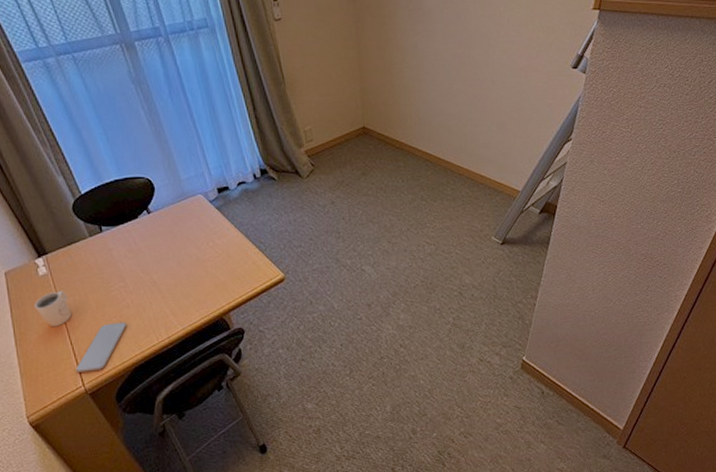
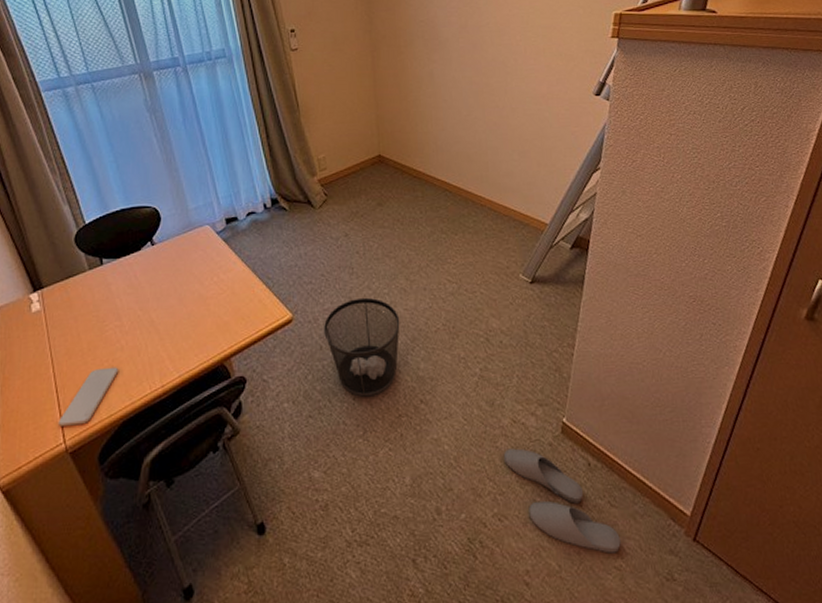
mug: present [35,290,72,327] -> none [23,329,62,372]
waste bin: none [313,258,383,343] -> present [324,297,400,397]
slippers: none [470,381,564,459] -> present [503,448,621,554]

